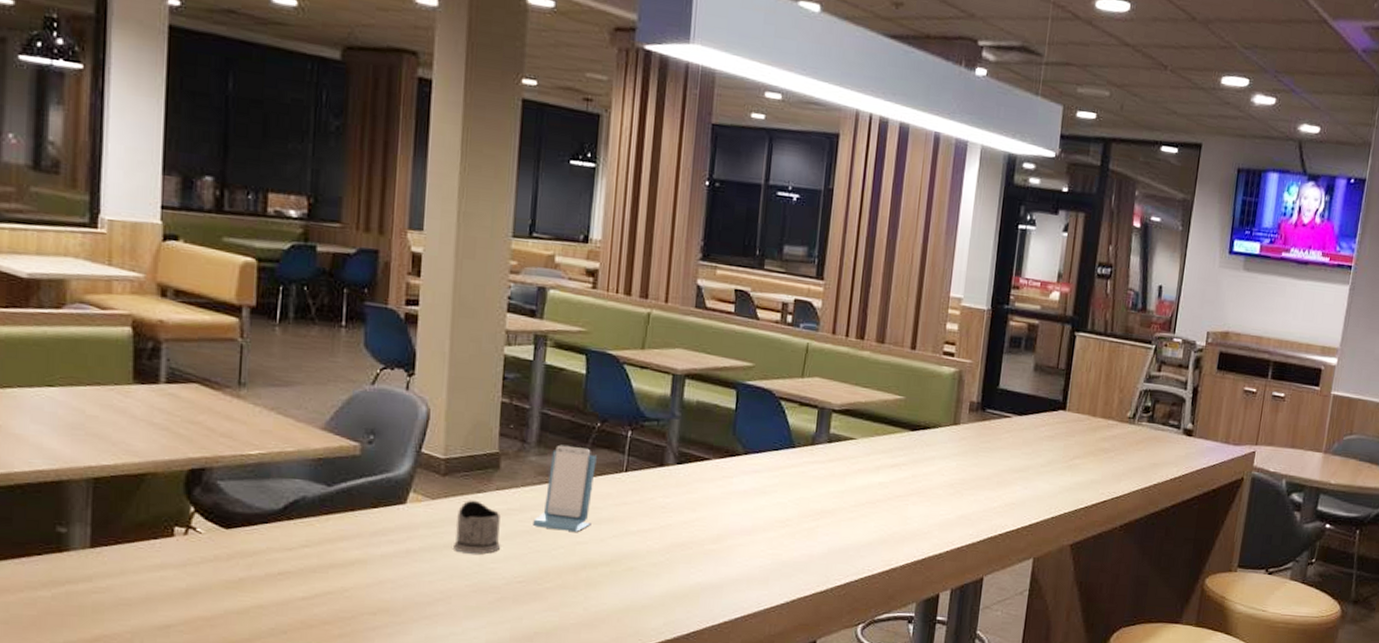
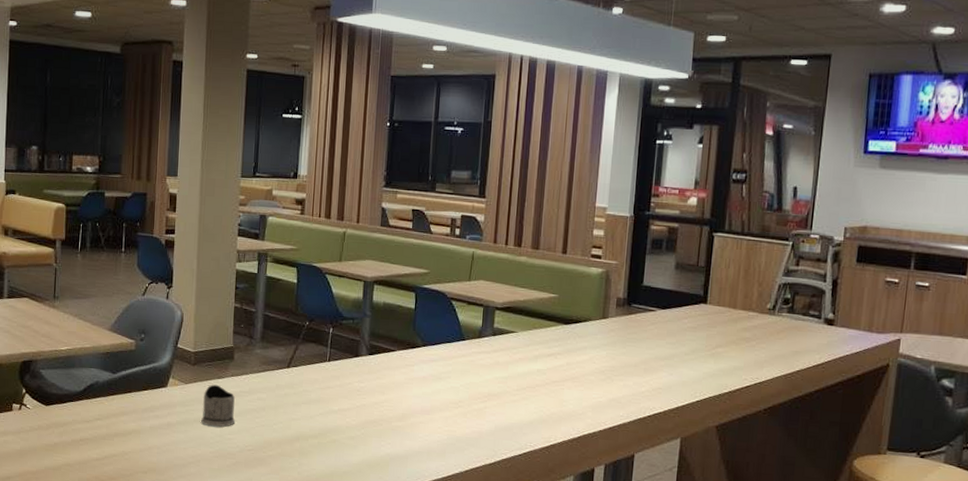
smartphone: present [533,444,597,532] -> none [259,340,306,410]

